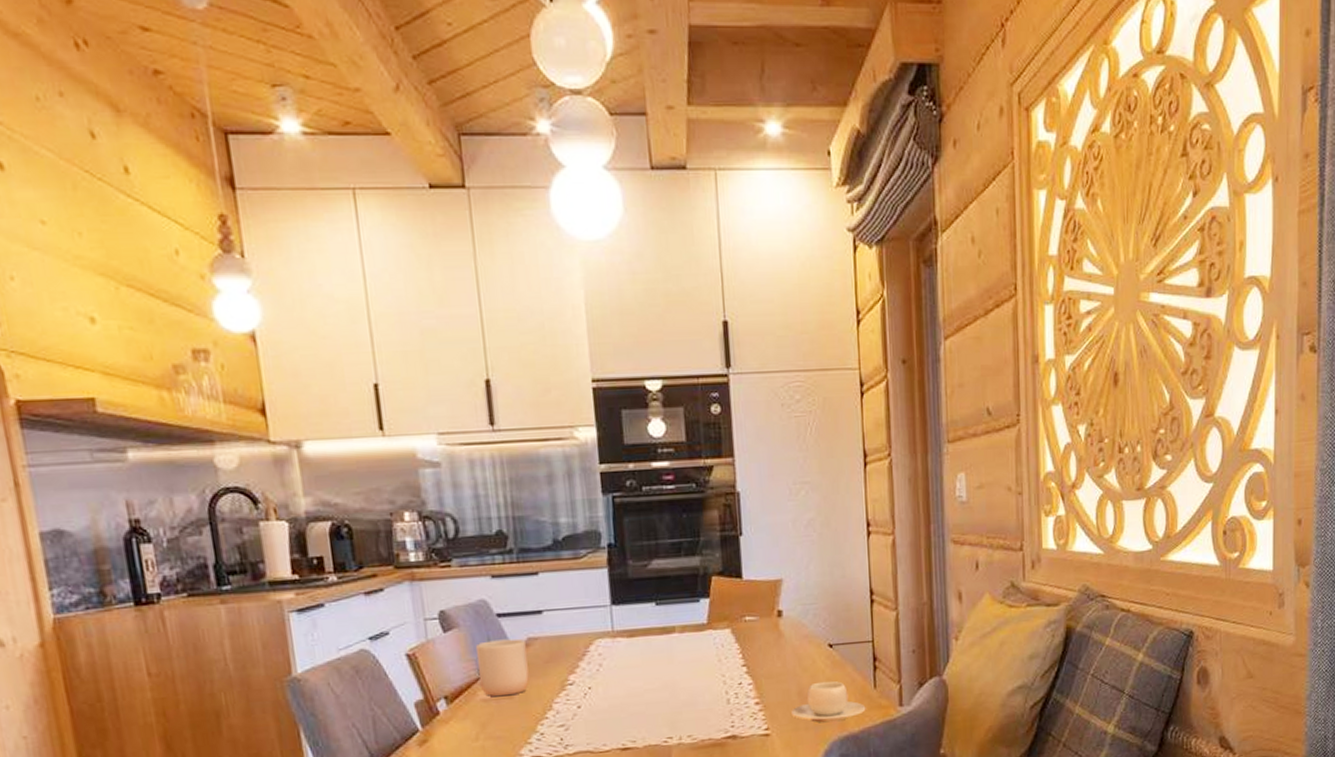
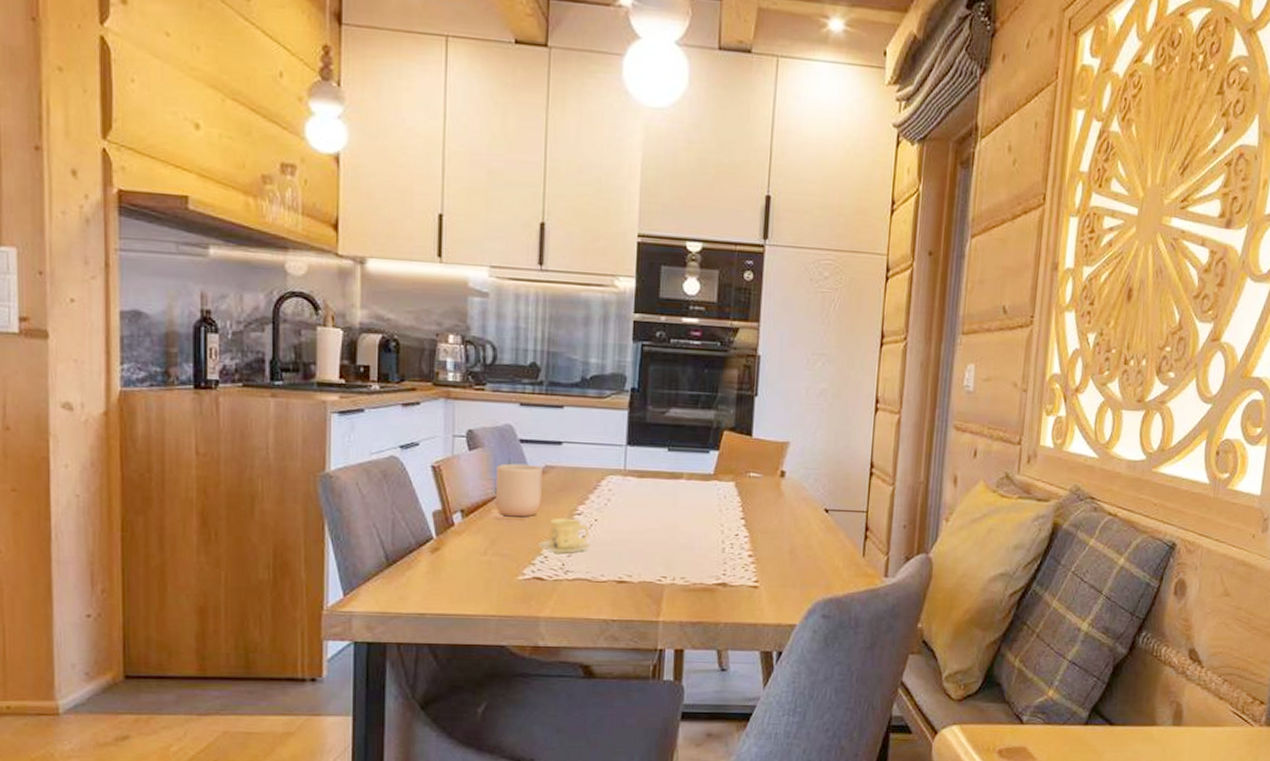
cup and saucer: none [530,689,589,728] -> present [537,518,591,554]
teacup: present [791,681,866,723] -> none [781,543,853,583]

